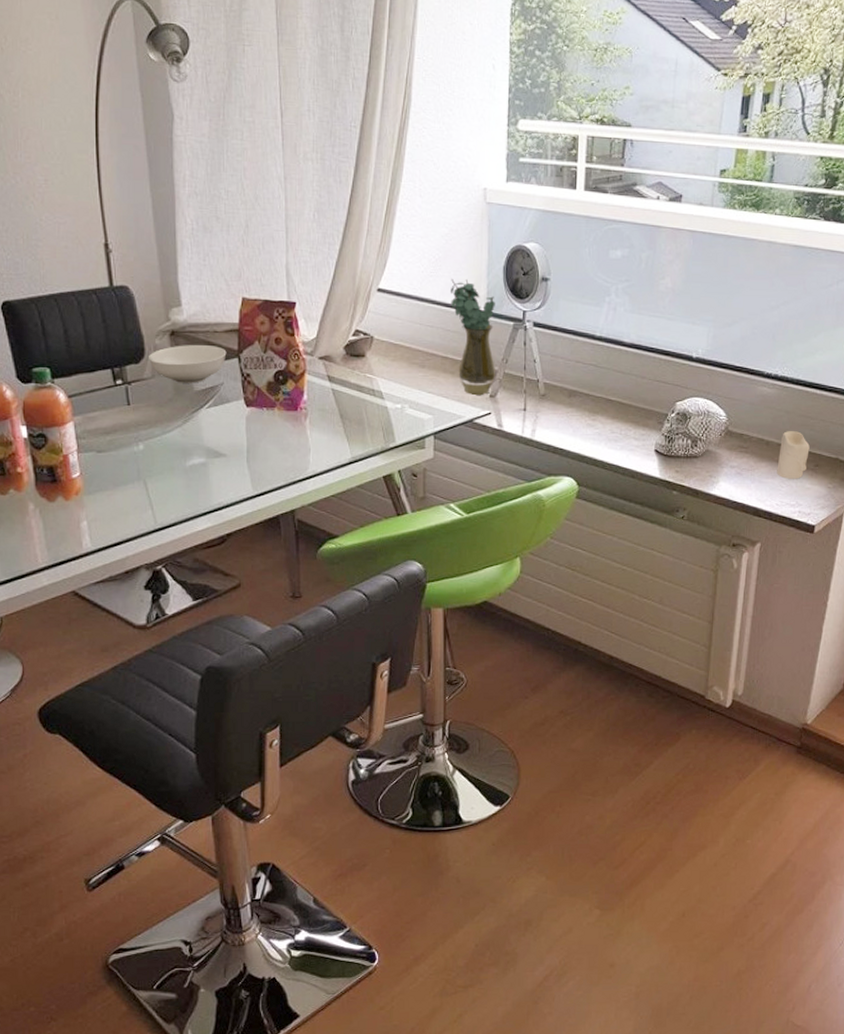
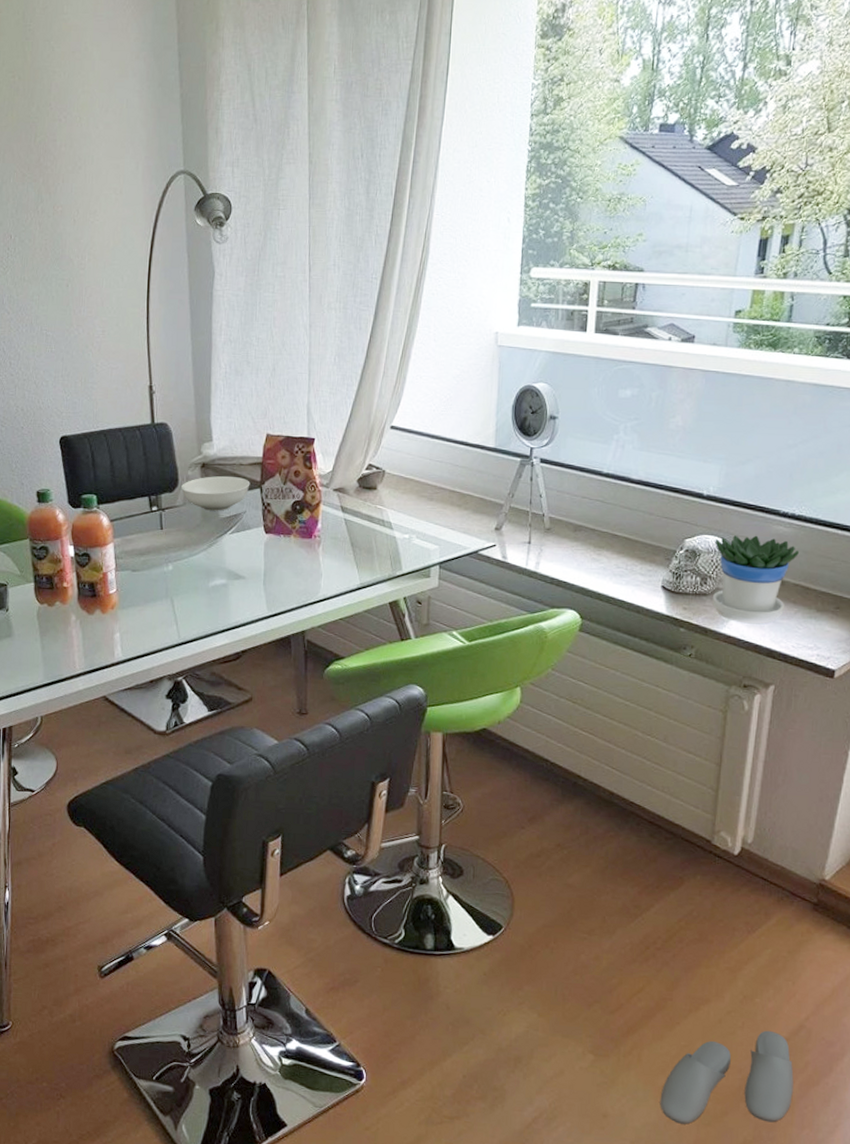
vase: present [450,279,496,396] -> none [459,417,503,528]
slippers: none [662,868,781,964] -> present [660,1030,794,1125]
flowerpot: none [702,396,782,484] -> present [711,535,799,625]
candle: present [777,431,810,479] -> none [793,571,830,621]

